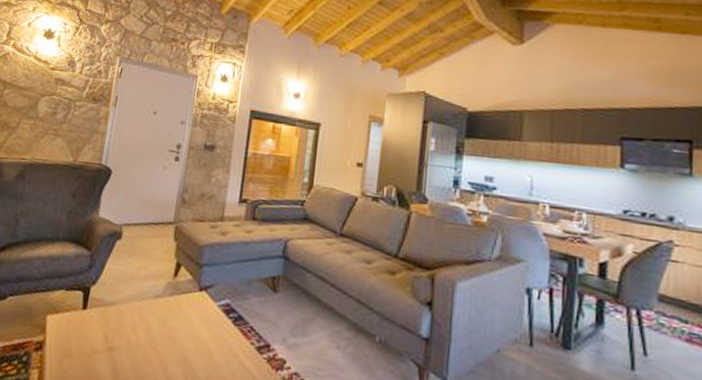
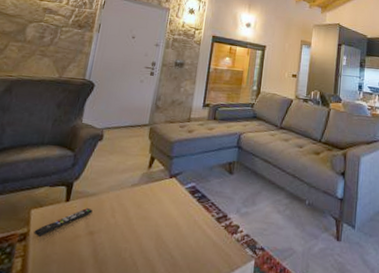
remote control: none [50,318,112,349] -> present [33,207,93,238]

